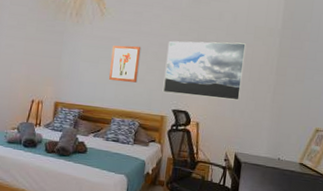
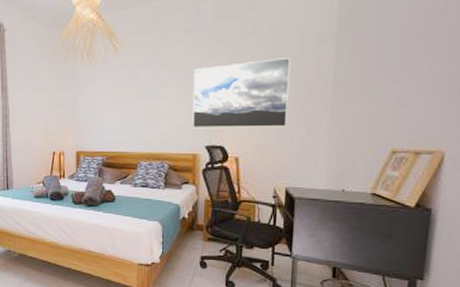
wall art: present [109,45,141,83] -> none [129,79,163,122]

